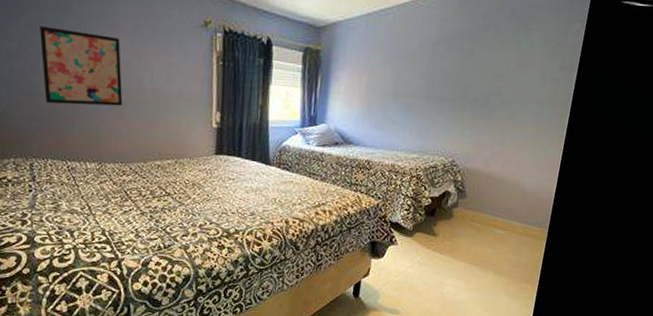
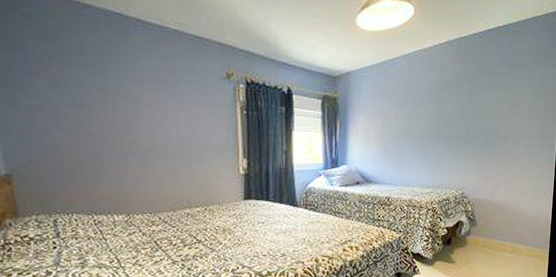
wall art: present [40,26,123,106] -> none [61,82,150,158]

